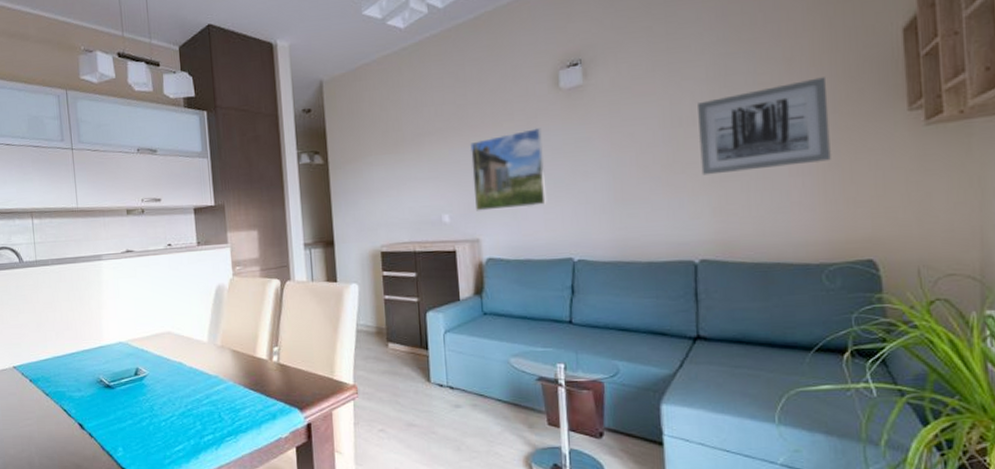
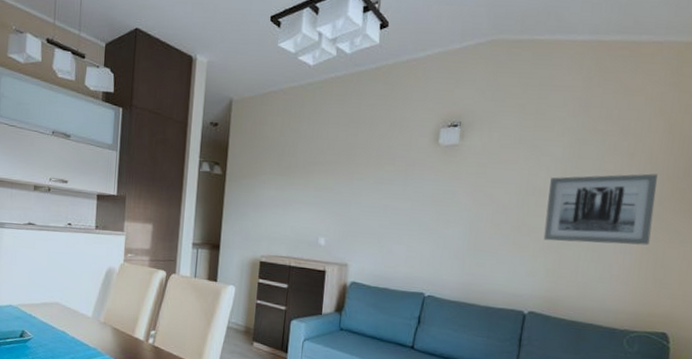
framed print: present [469,128,547,211] -> none [348,175,418,244]

